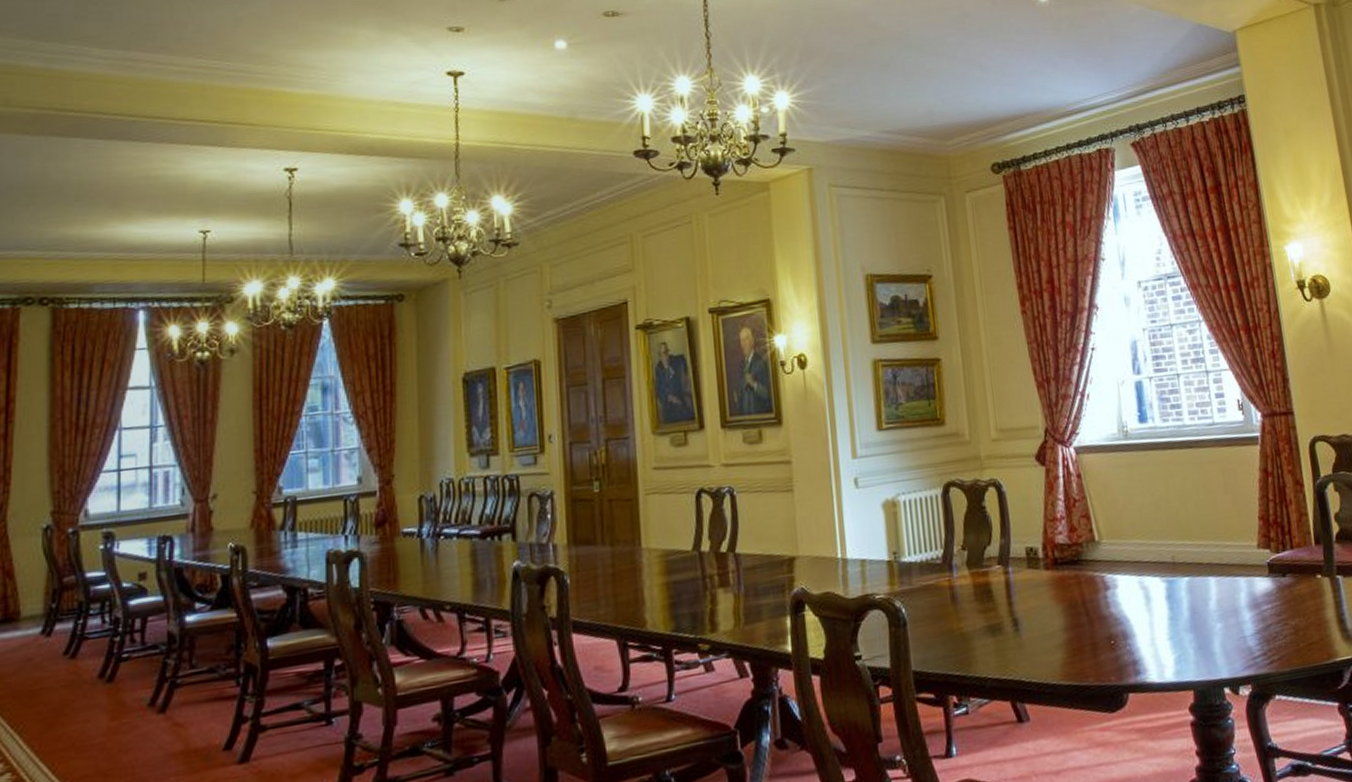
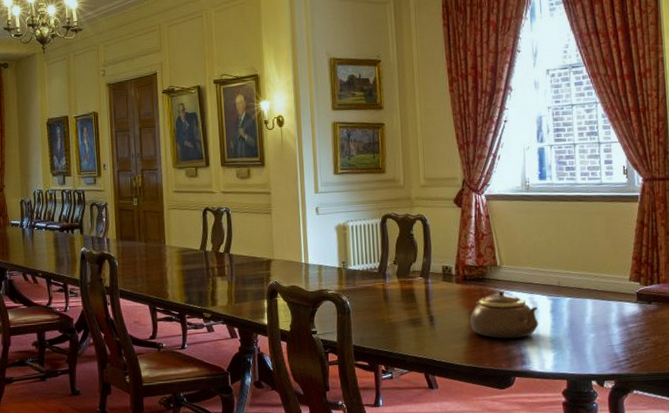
teapot: none [1065,574,1153,642] -> present [470,290,539,339]

